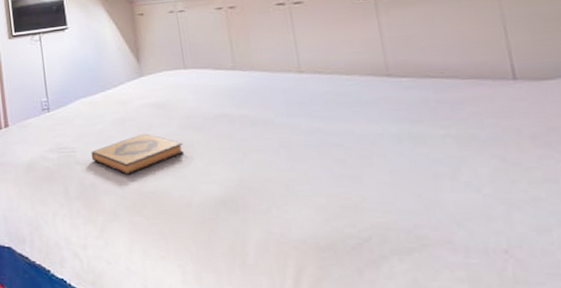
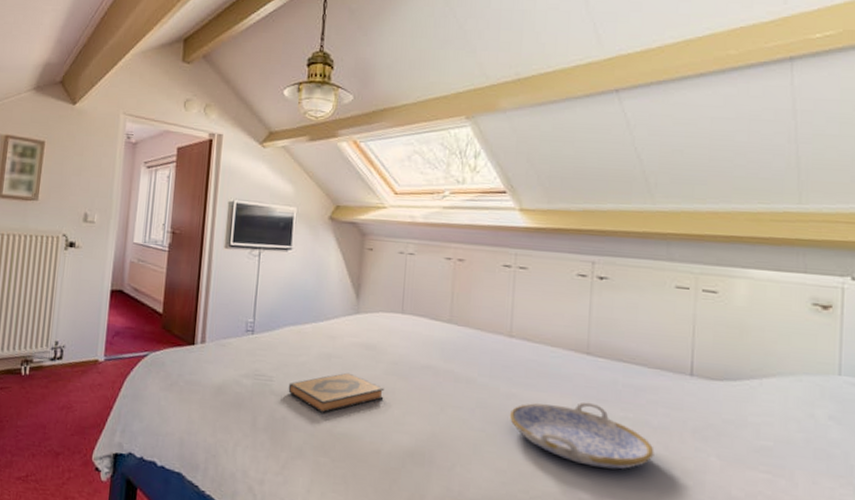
serving tray: none [316,125,491,191] -> present [509,402,654,469]

